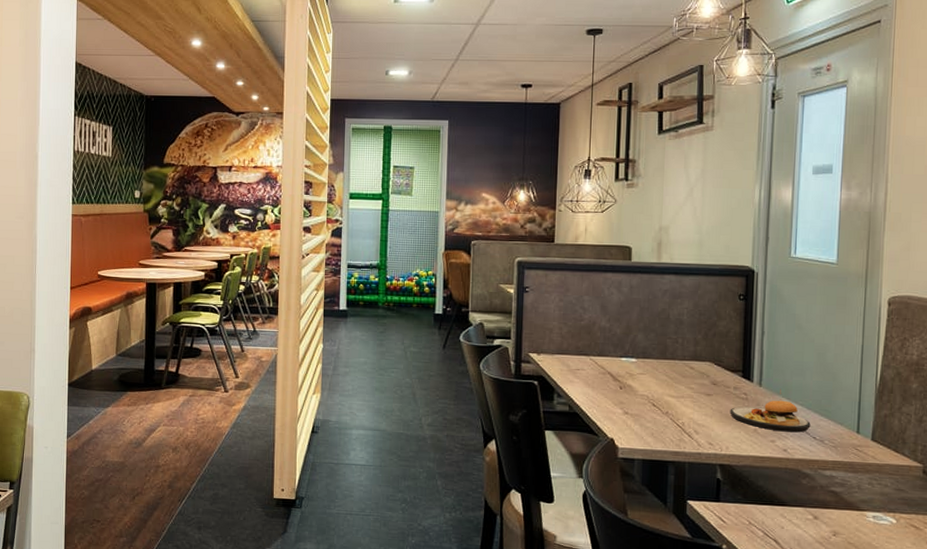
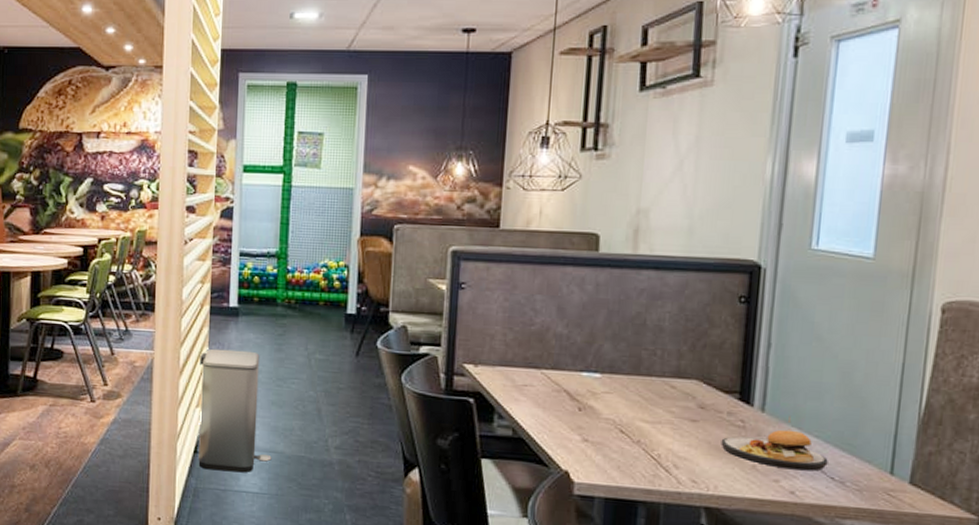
pedal bin: none [315,345,376,449] -> present [198,348,272,473]

